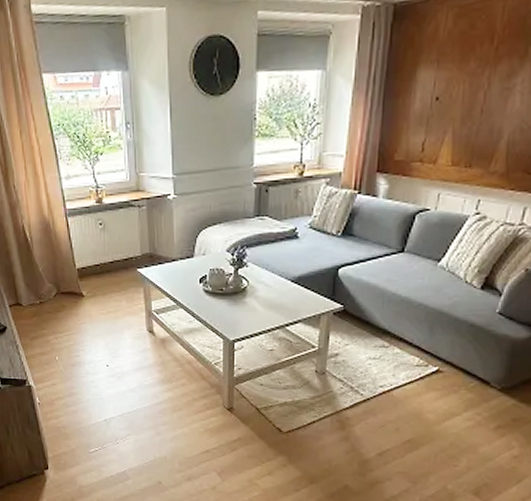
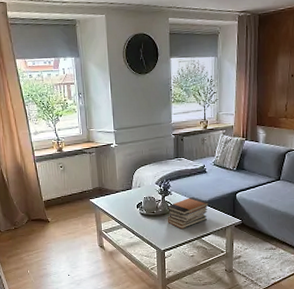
book stack: none [241,270,300,315] -> present [167,196,210,230]

